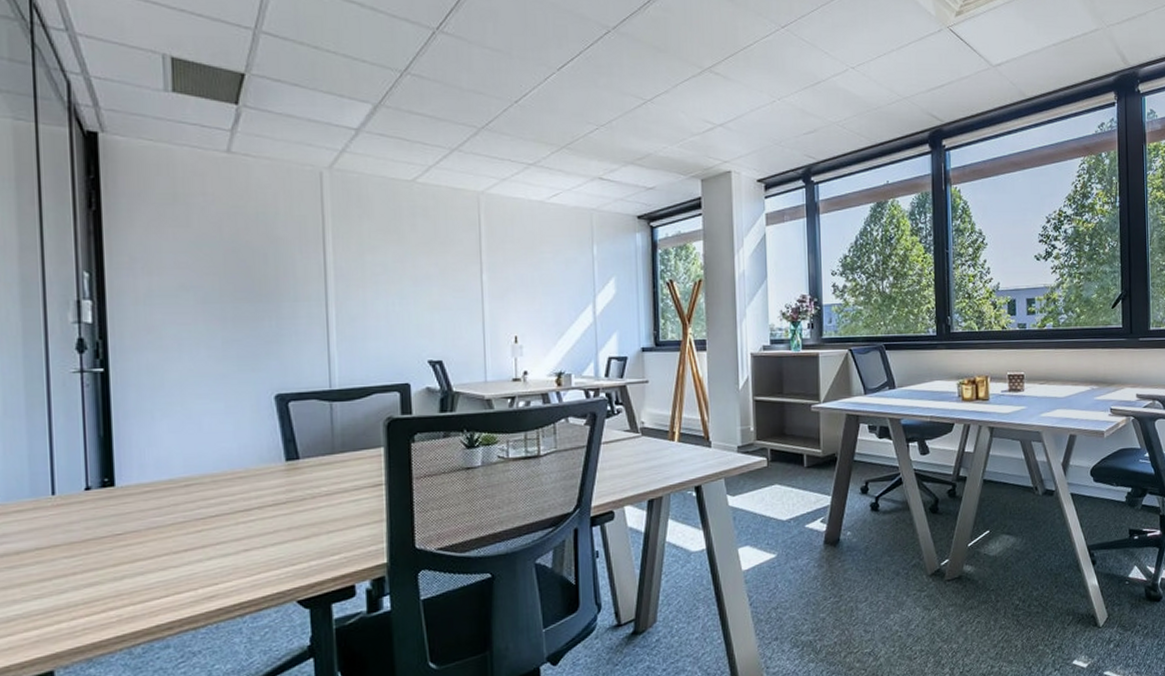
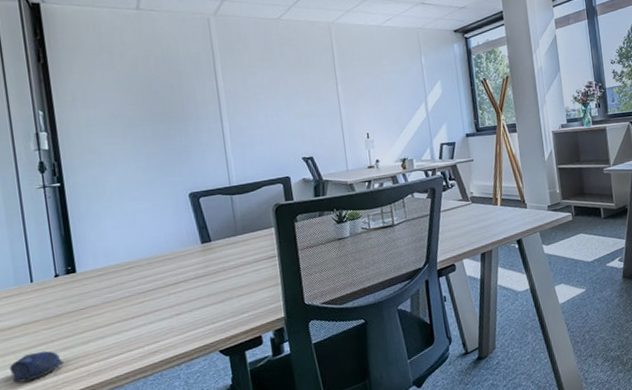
computer mouse: none [12,585,86,625] -> present [9,350,63,383]

